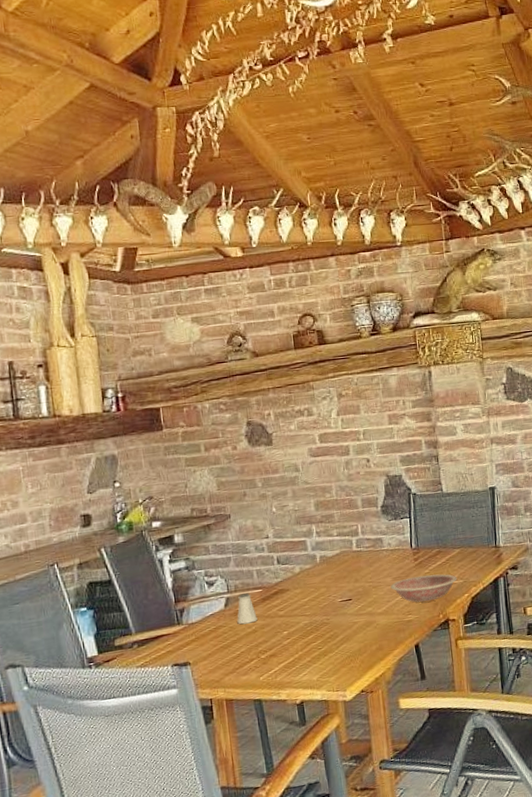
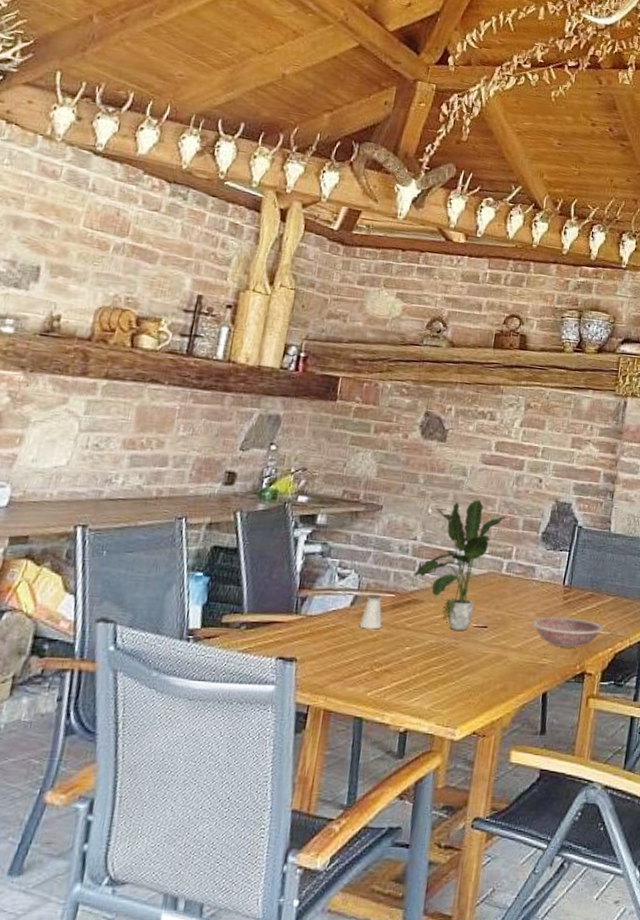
potted plant: none [273,490,345,609] -> present [413,499,506,631]

